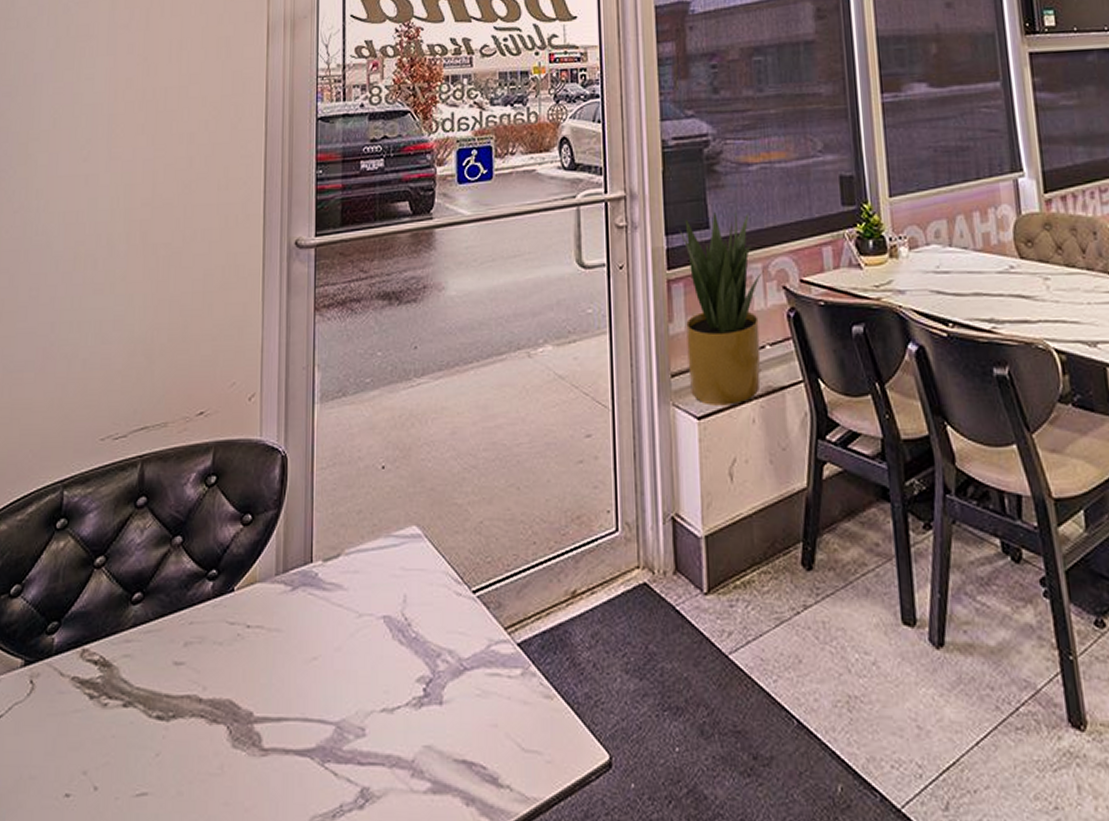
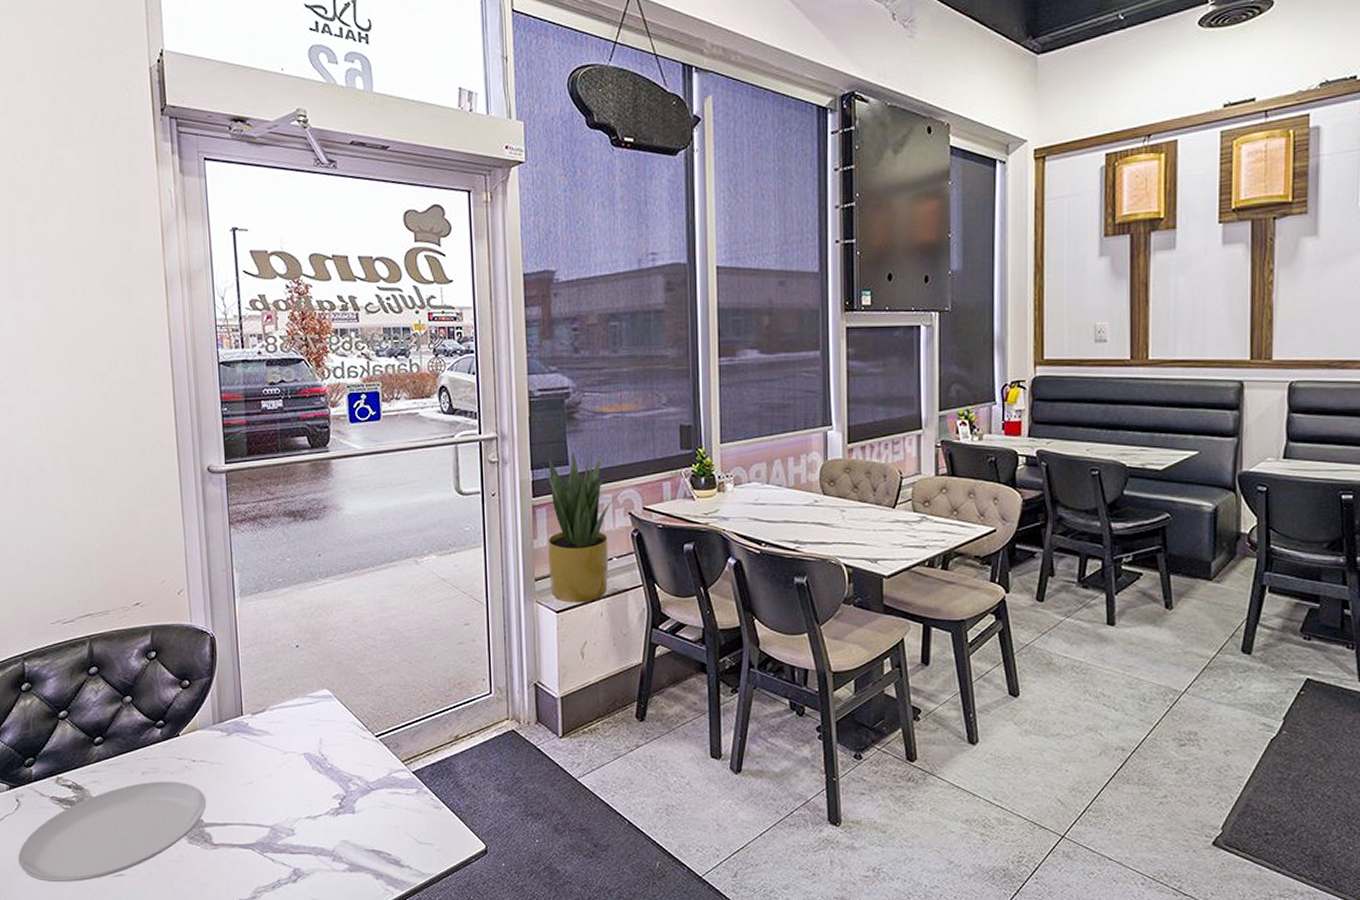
plate: none [21,655,259,804] -> present [18,781,206,882]

